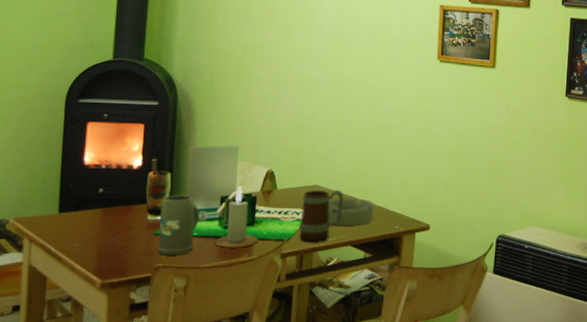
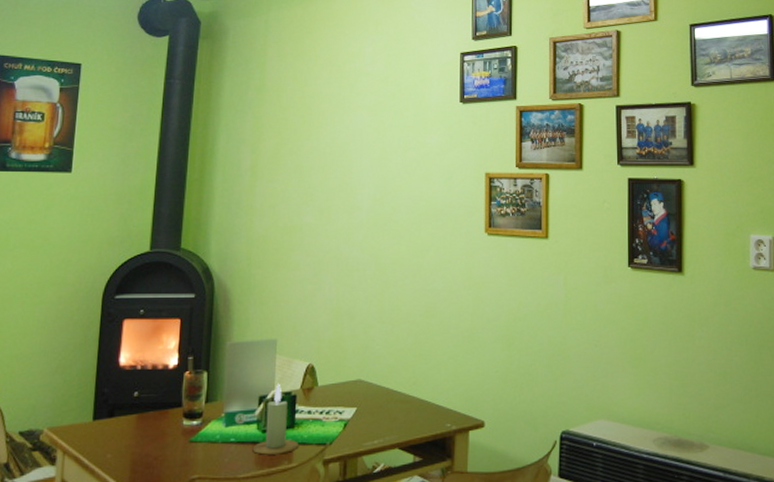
beer mug: present [157,195,200,256] -> none [192,396,237,465]
beer mug: present [299,189,344,242] -> none [342,384,390,445]
ashtray: present [328,197,375,226] -> none [373,392,424,426]

